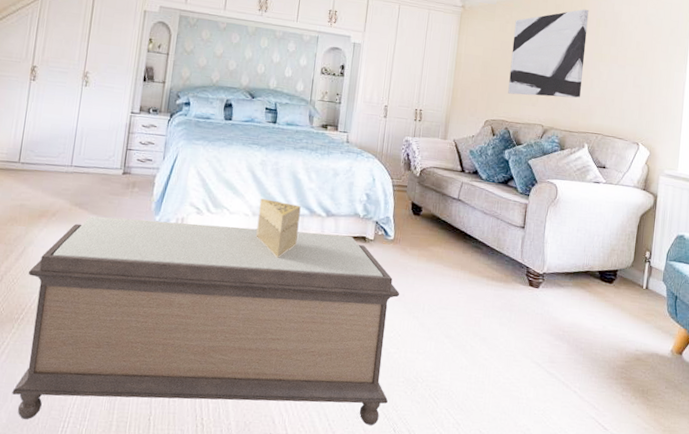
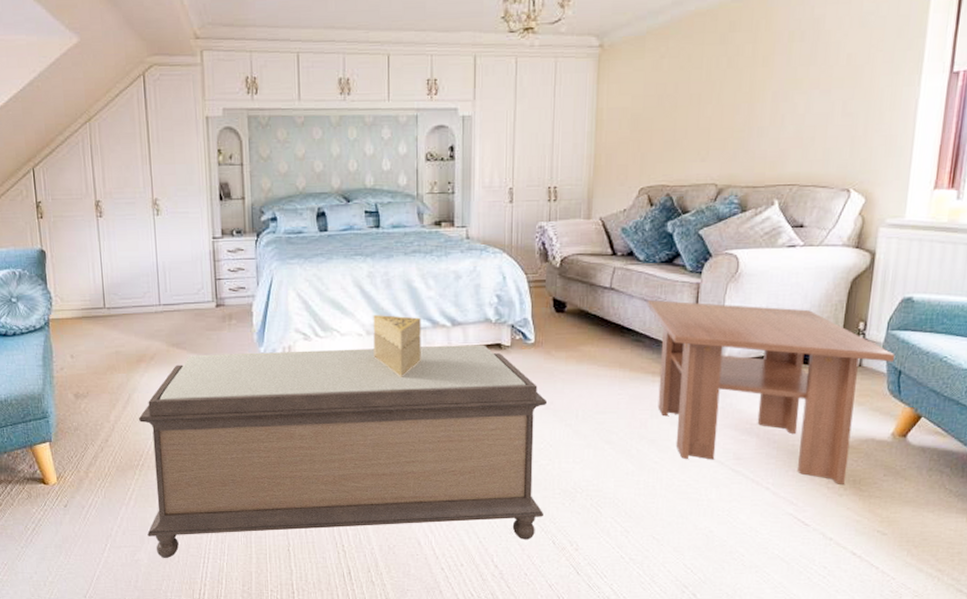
coffee table: none [486,214,673,393] -> present [647,300,896,484]
wall art: present [508,9,589,98] -> none [668,20,777,150]

